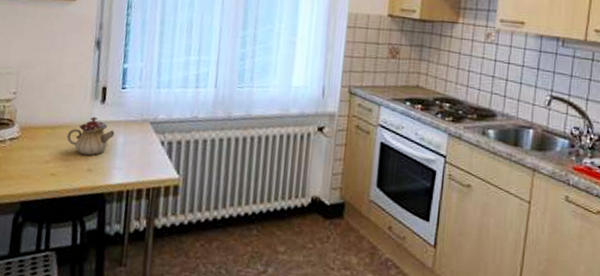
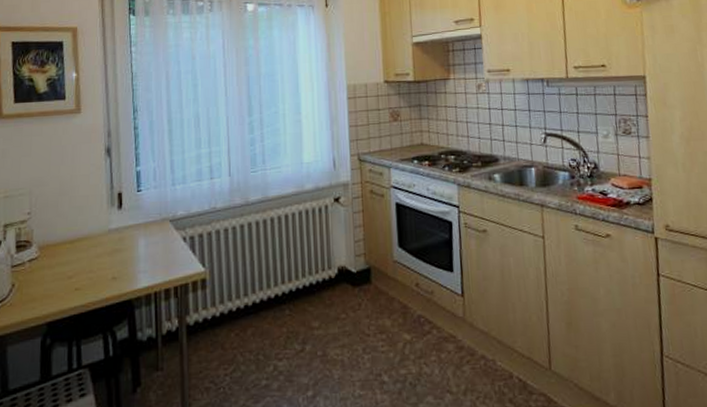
teapot: present [66,116,115,156] -> none [87,224,135,265]

